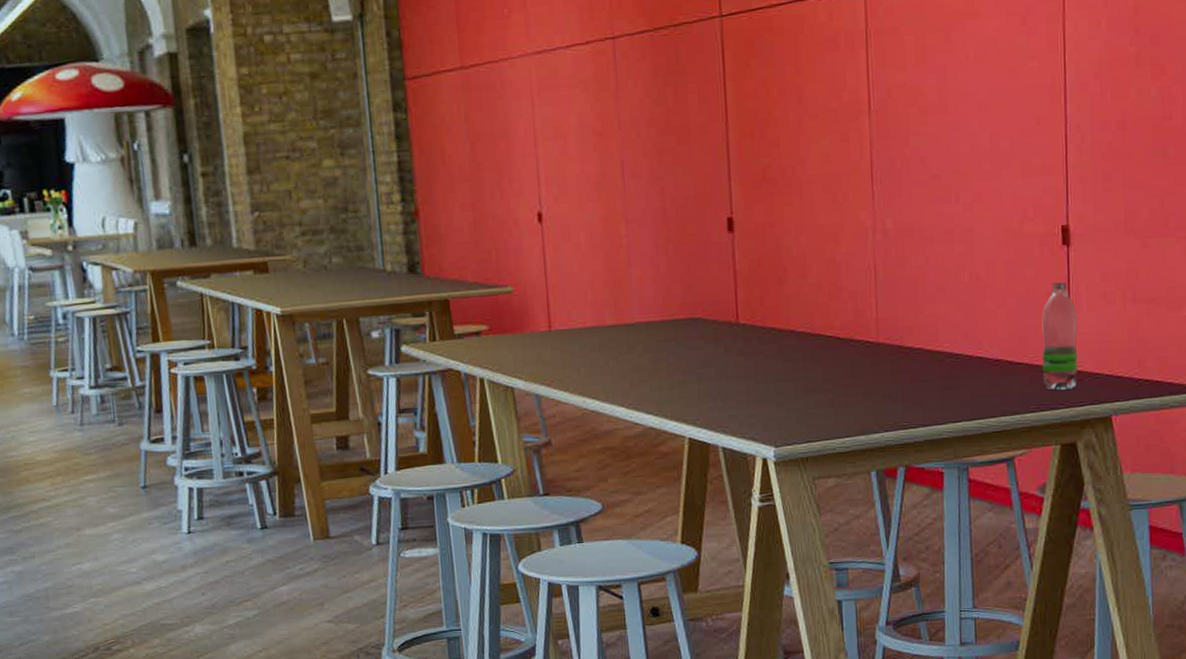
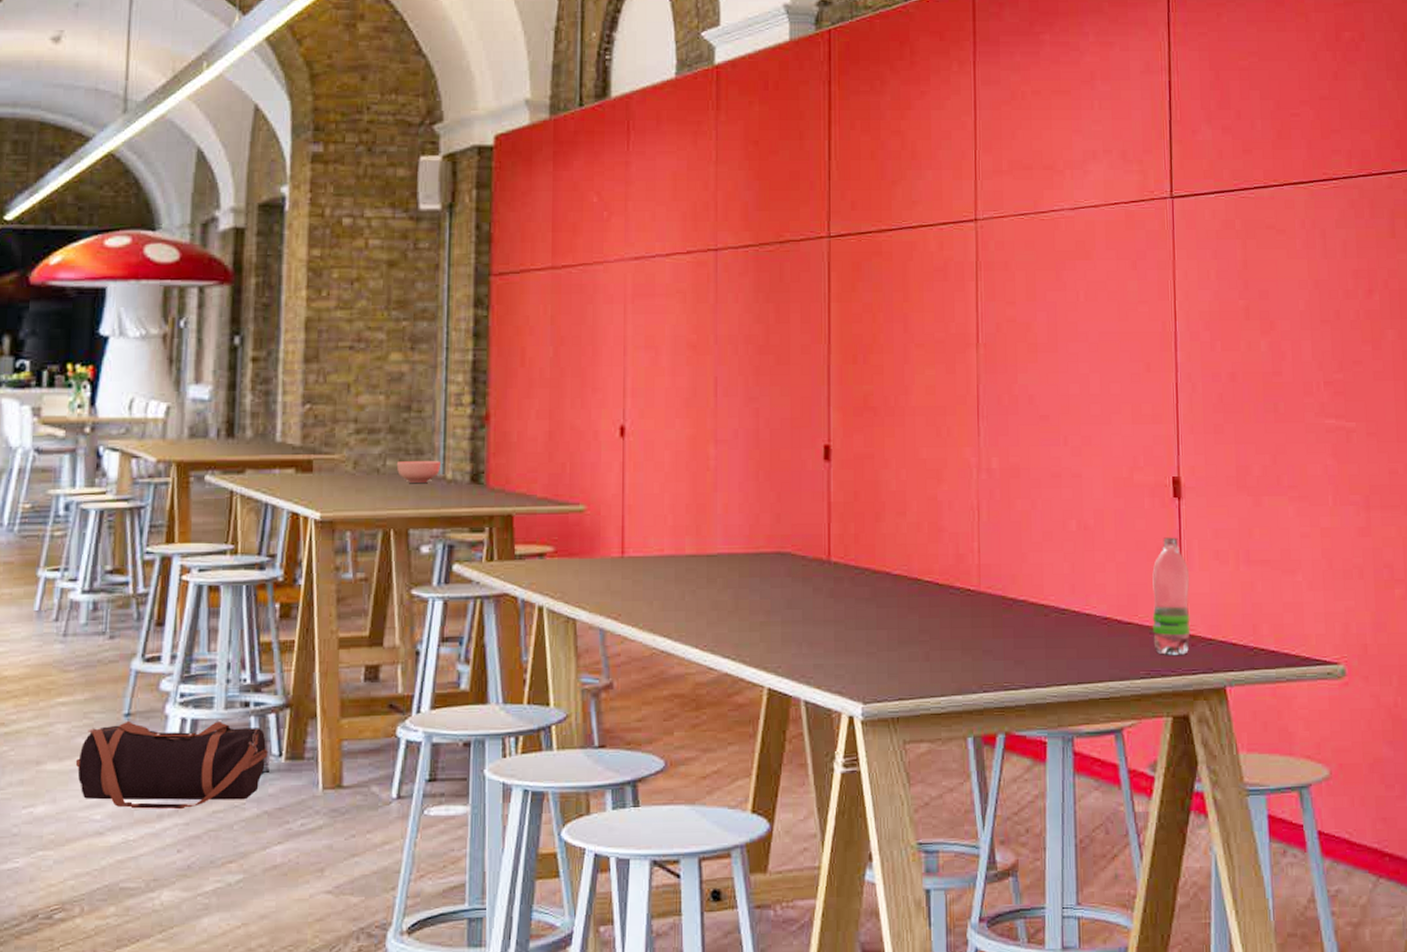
duffel bag: none [108,489,265,563] -> present [75,720,269,810]
bowl: none [341,255,380,277] -> present [396,460,440,483]

